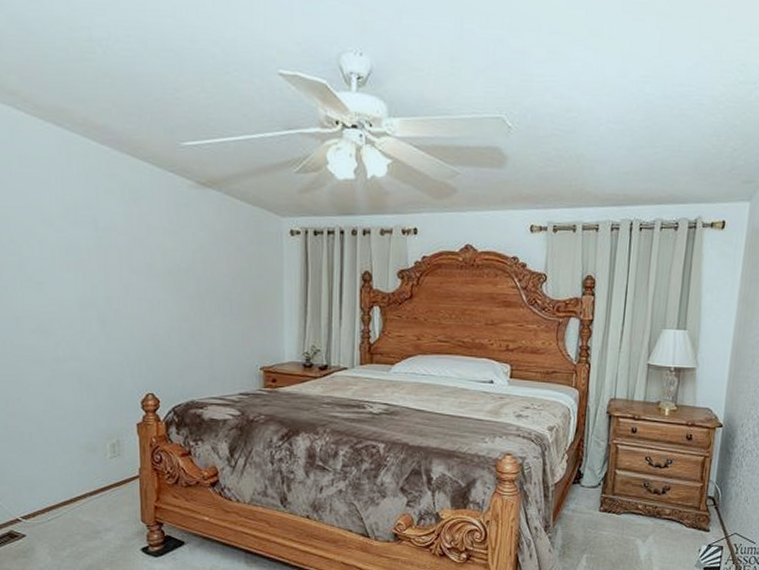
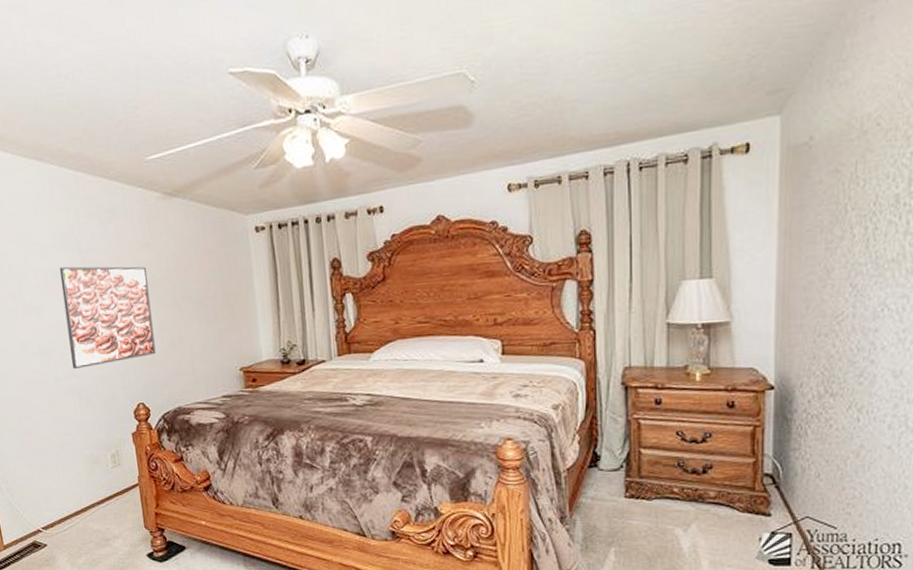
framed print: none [70,242,172,352] -> present [59,266,156,370]

